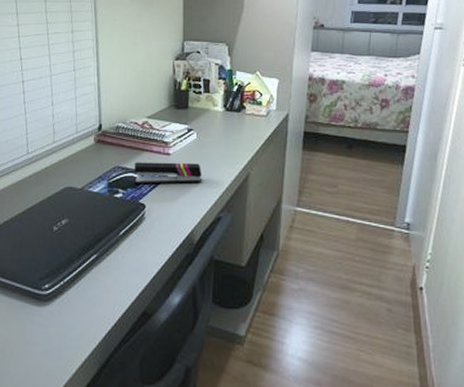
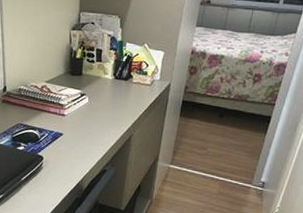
stapler: present [133,162,201,185] -> none [33,121,91,141]

